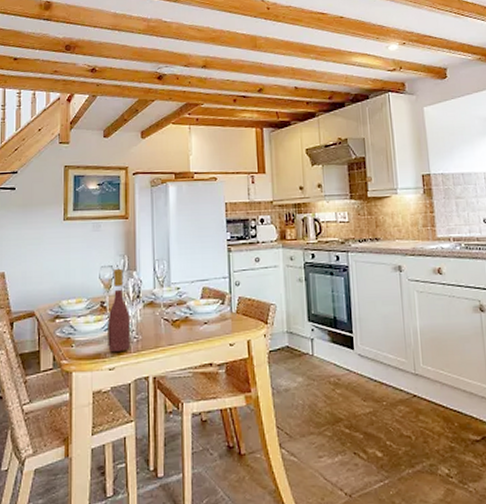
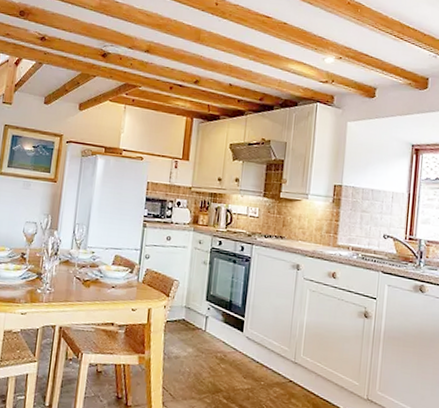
wine bottle: present [108,268,130,351] -> none [22,225,46,300]

